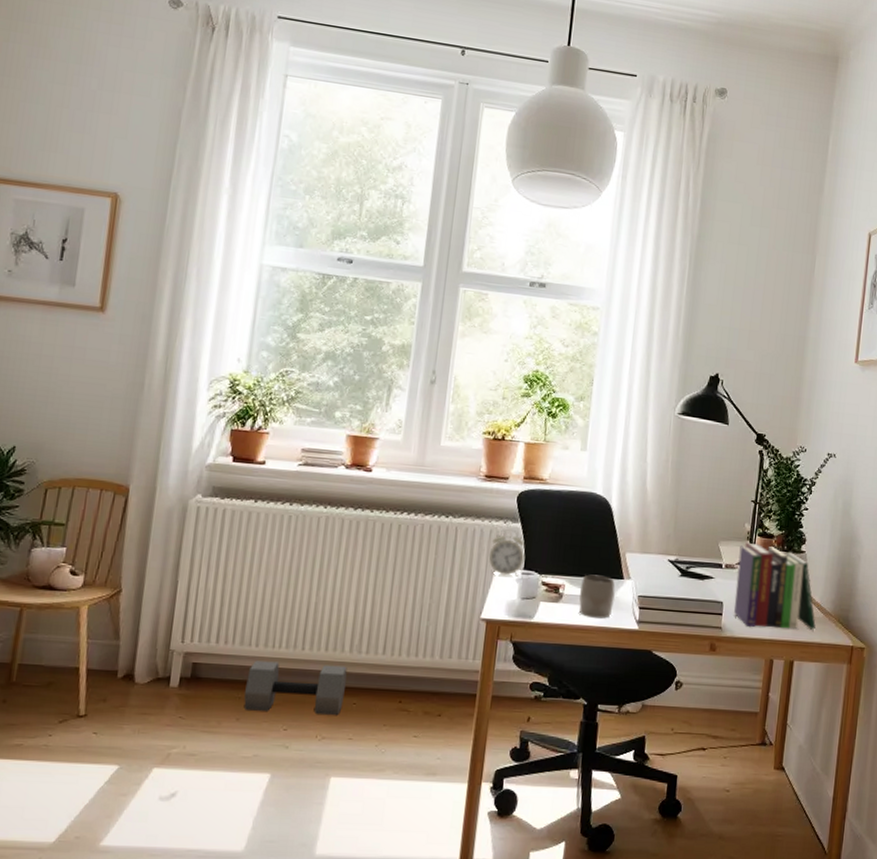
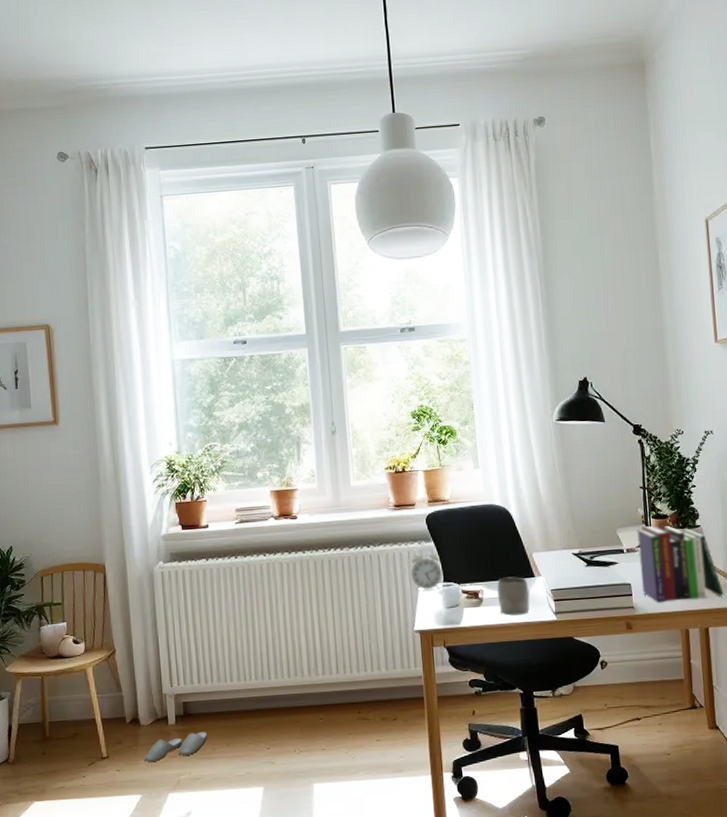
slippers: none [131,700,216,729] -> present [144,732,208,763]
dumbbell: present [243,660,347,715] -> none [228,688,312,736]

